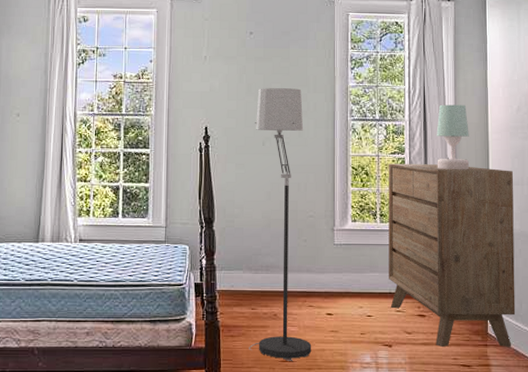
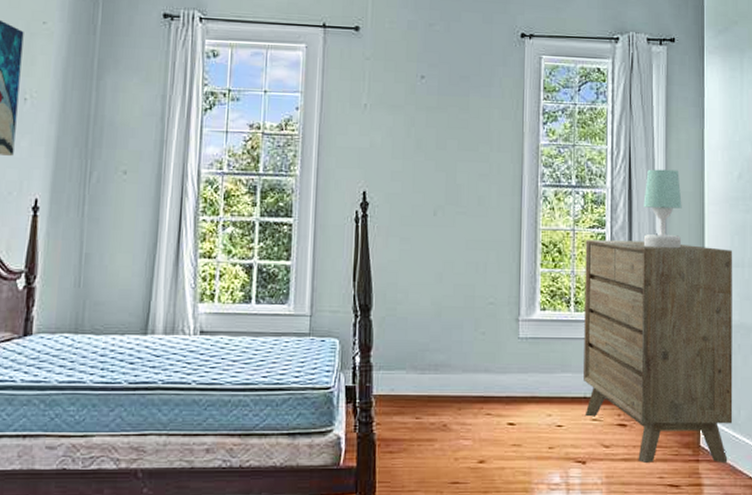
floor lamp: present [249,88,312,361] -> none [411,144,489,483]

